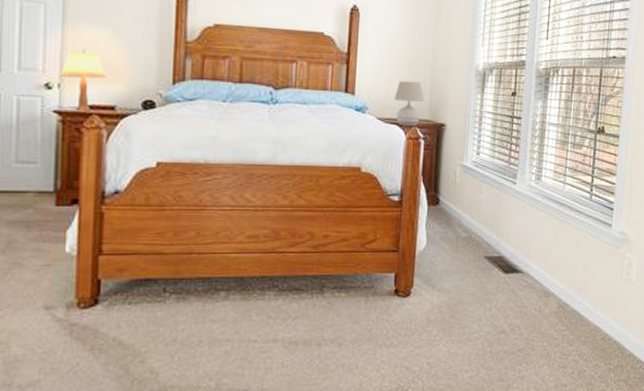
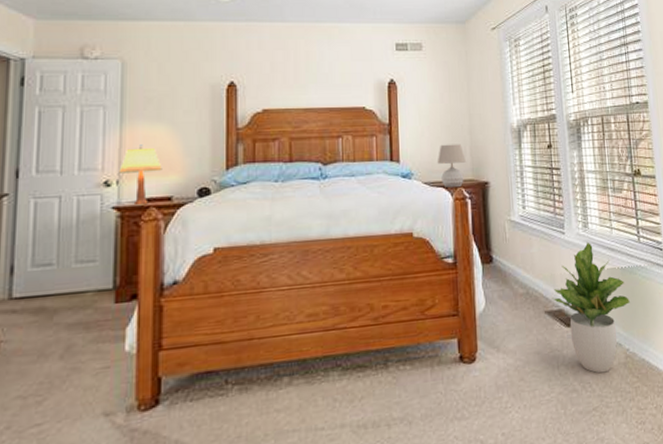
potted plant: none [493,194,572,319] -> present [551,242,631,373]

